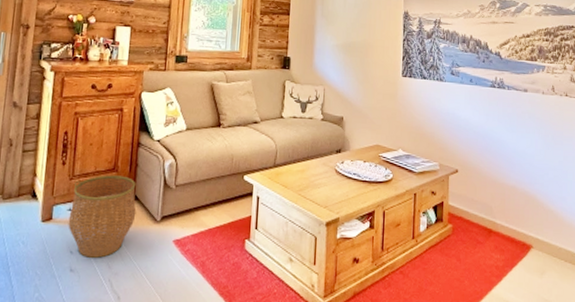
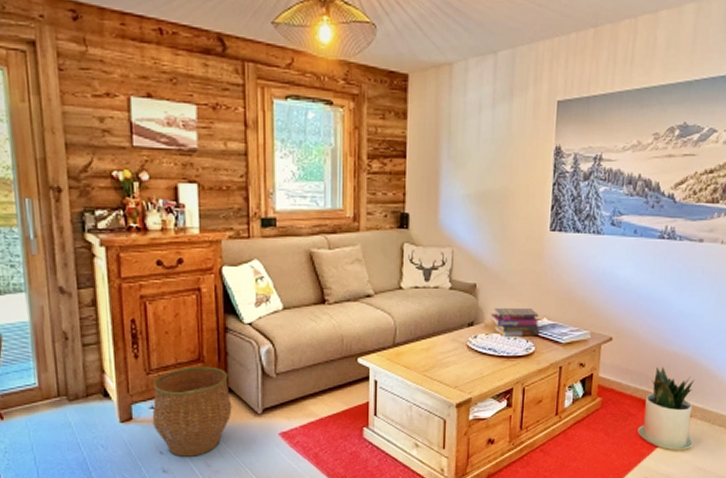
books: none [354,139,396,166] -> present [490,308,539,338]
planter: none [486,198,538,281] -> present [637,366,695,451]

